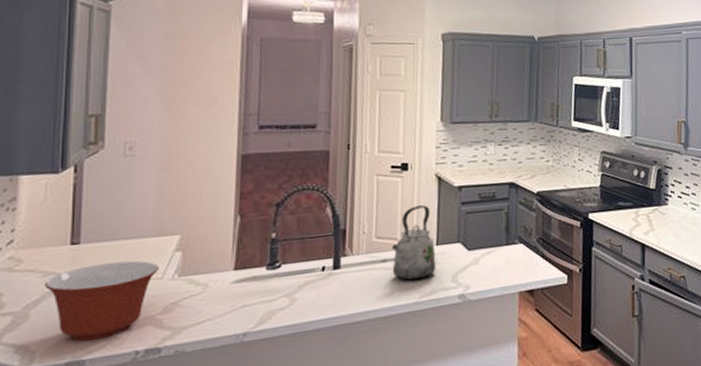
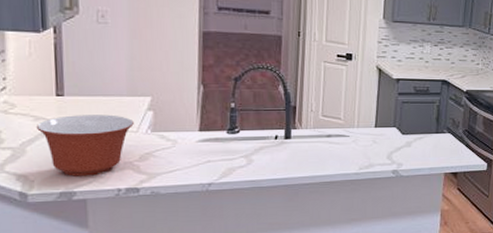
kettle: present [391,205,436,281] -> none [335,92,374,155]

